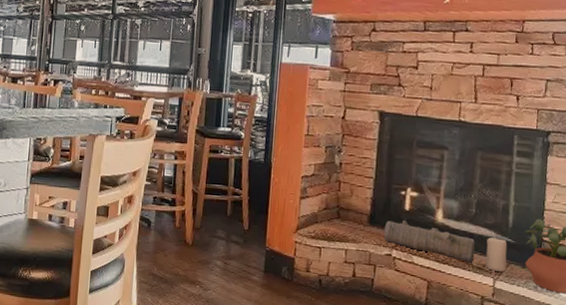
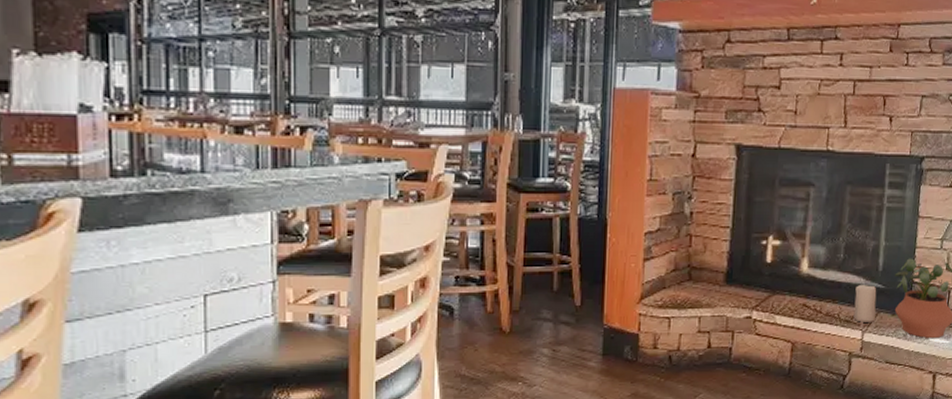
decorative log: present [383,221,475,263] -> none [742,275,843,316]

